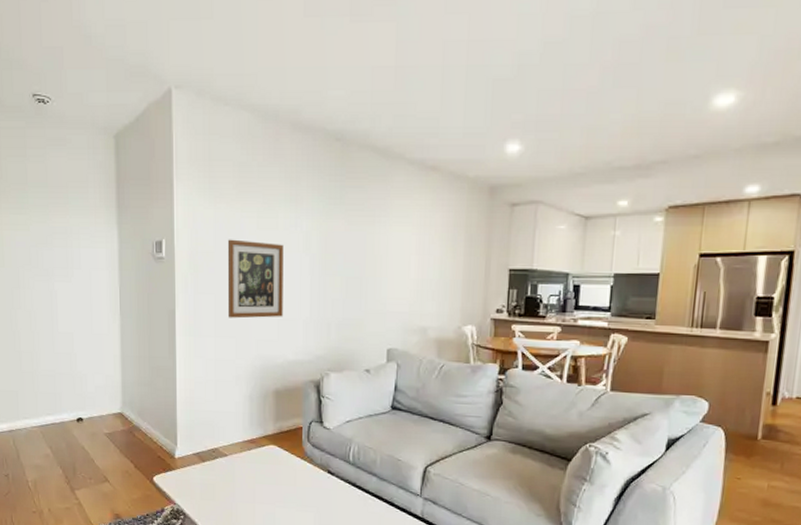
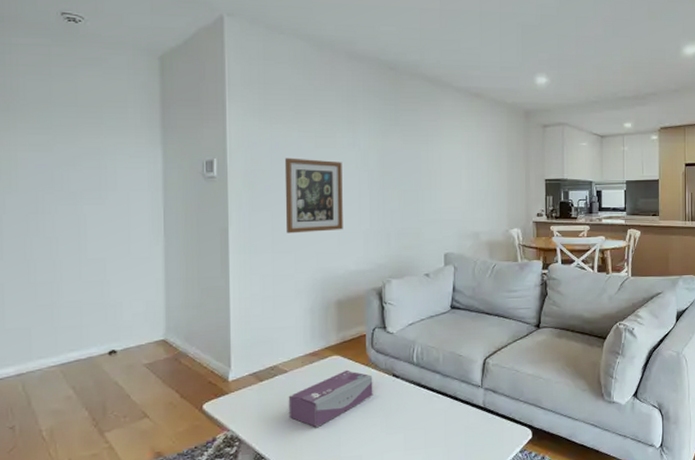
tissue box: none [228,460,308,514] -> present [288,369,373,428]

